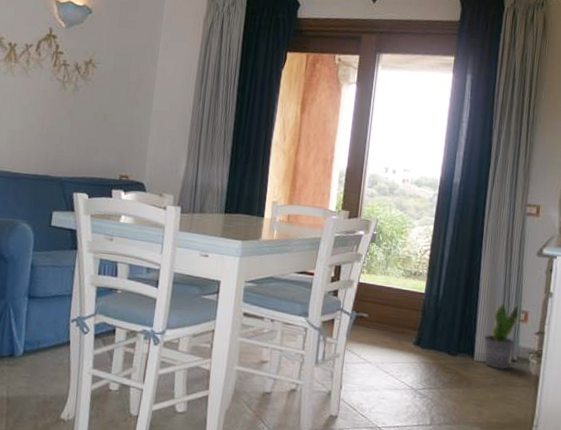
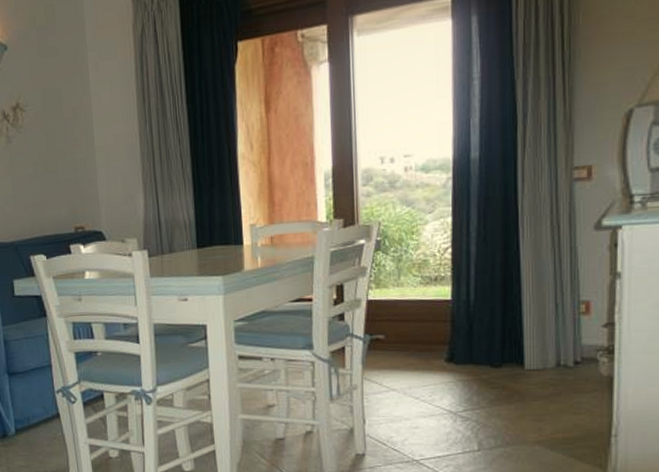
potted plant: present [484,303,519,371] -> none [534,294,577,377]

